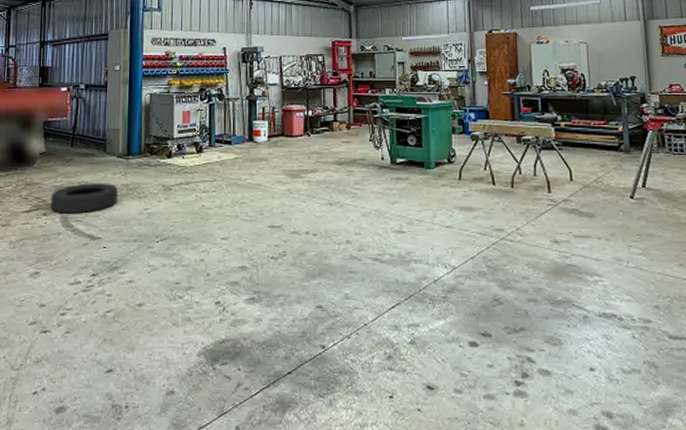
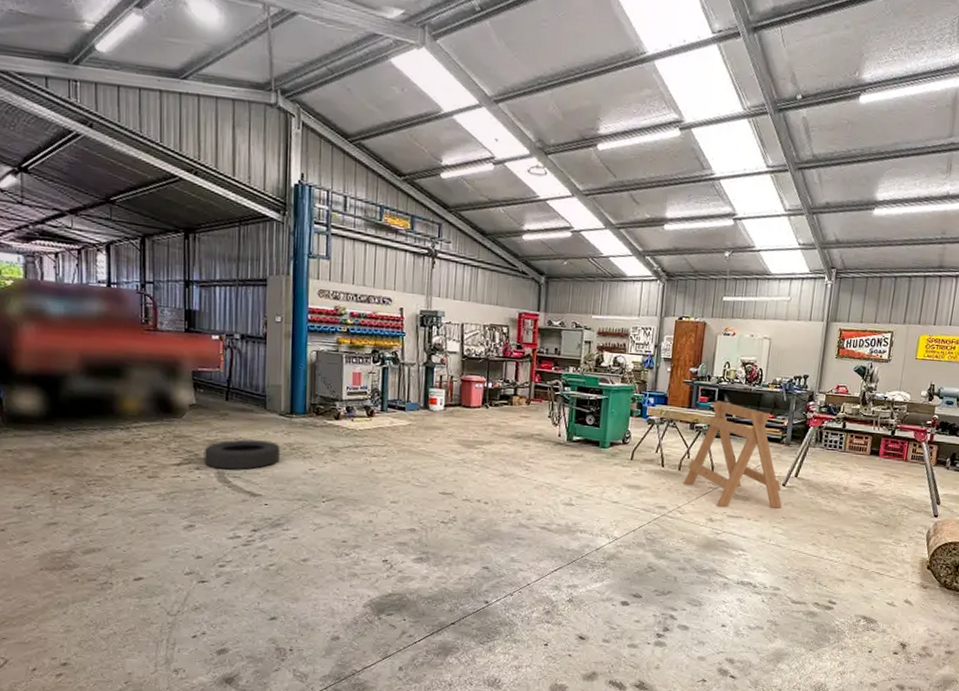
sawhorse: none [518,110,634,226] -> present [683,400,782,509]

